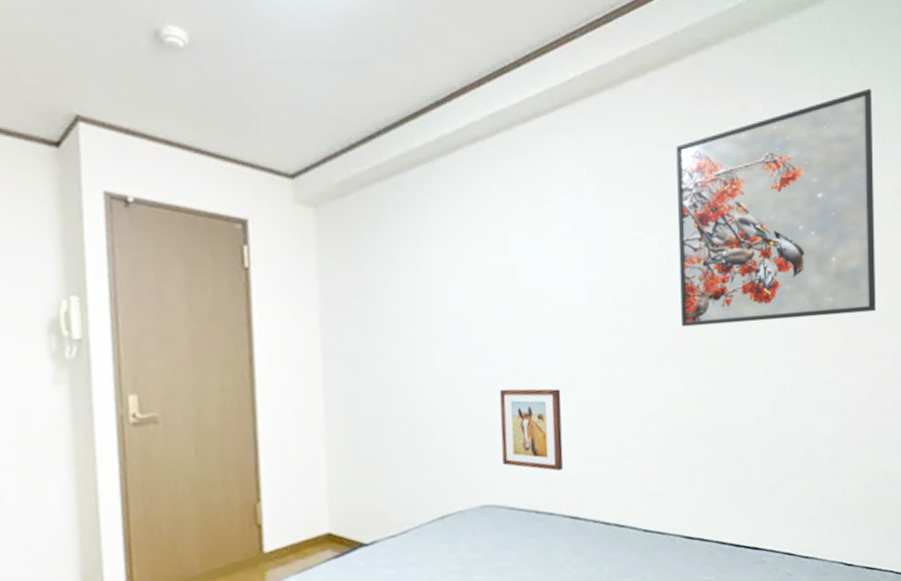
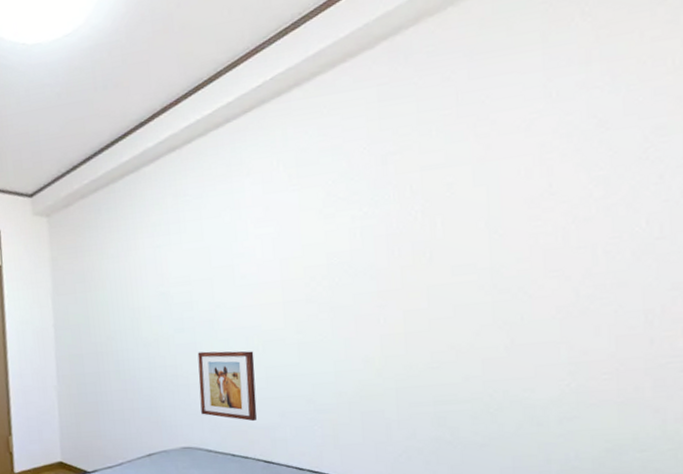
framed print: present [676,88,876,327] -> none [368,35,618,293]

